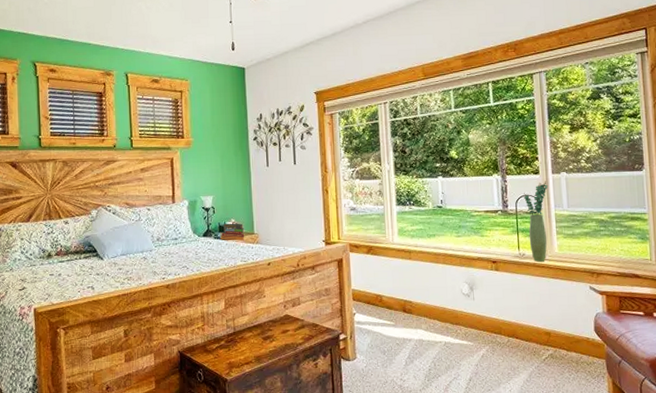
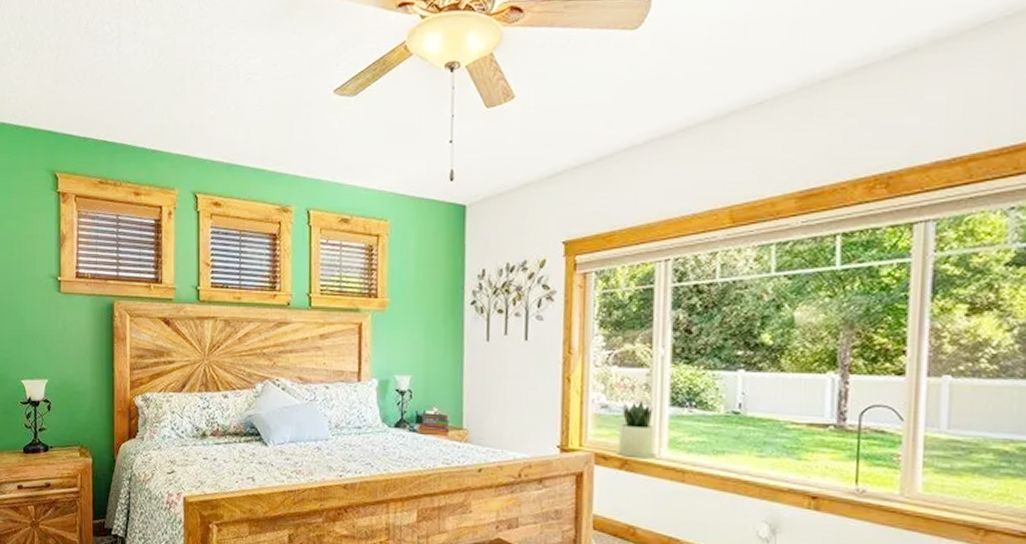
planter: none [363,203,391,246] -> present [615,401,657,460]
vase: present [524,181,549,263] -> none [875,386,919,506]

